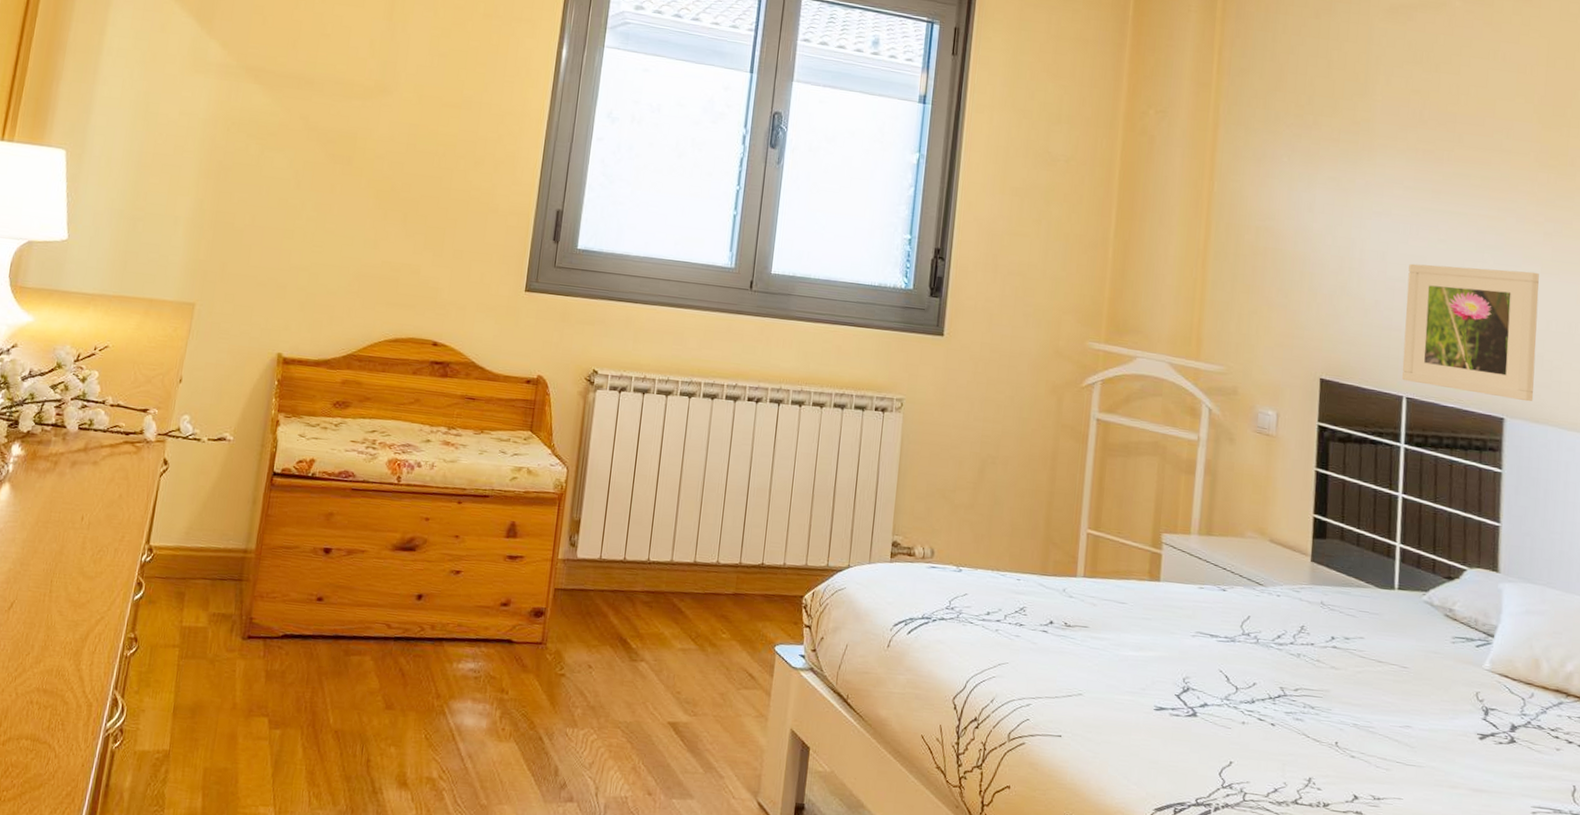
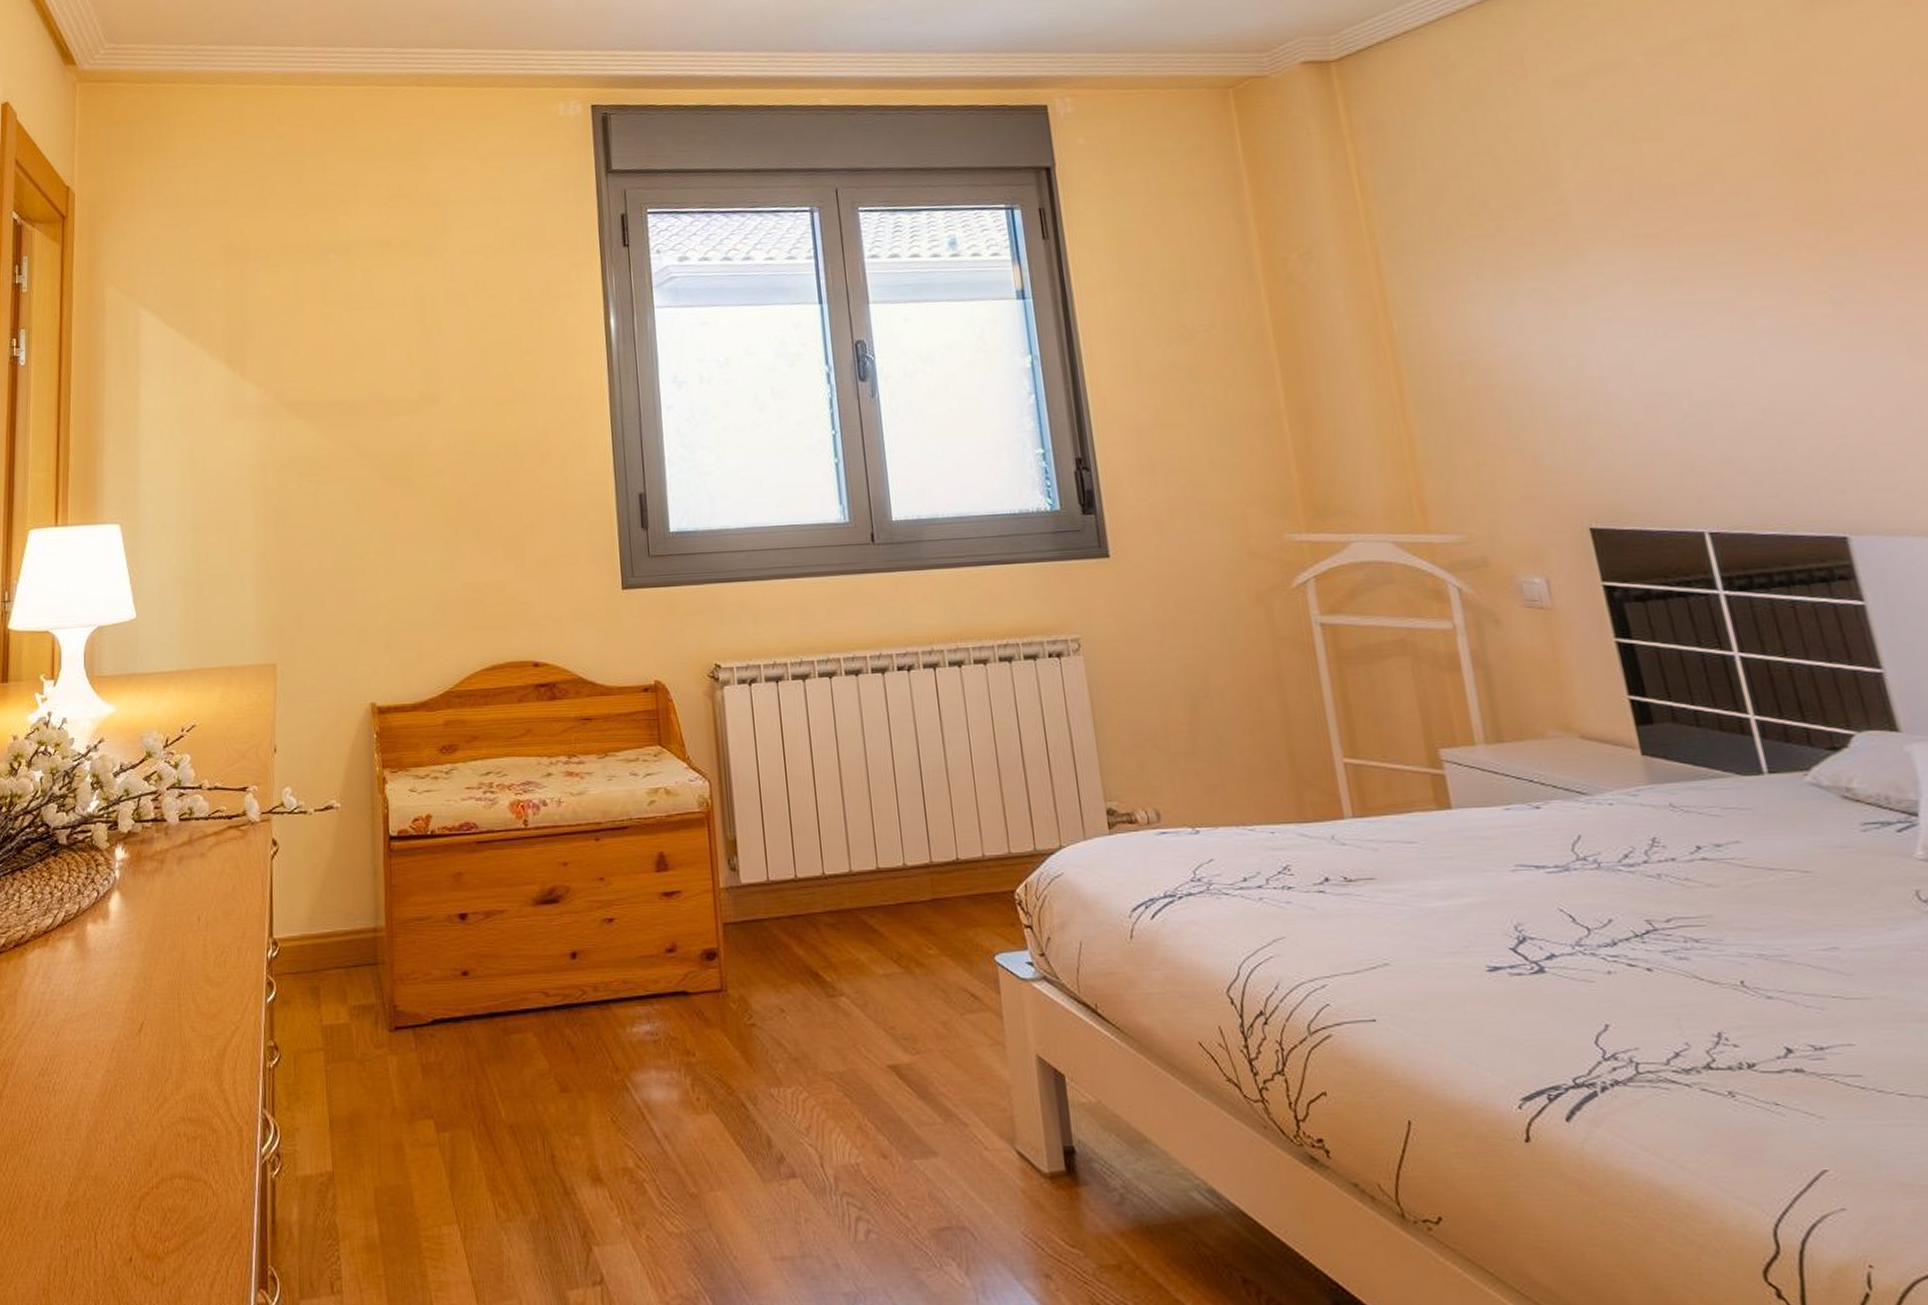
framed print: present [1402,263,1539,402] -> none [1665,352,1880,513]

